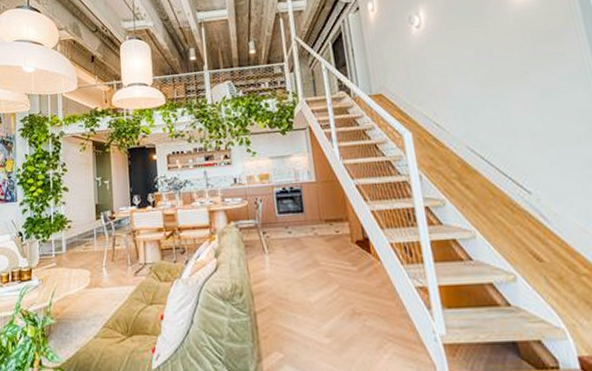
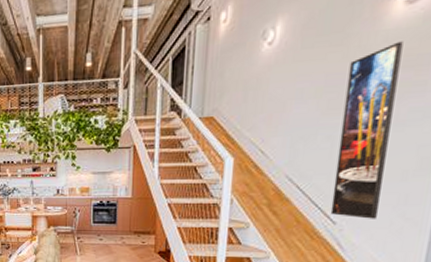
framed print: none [492,21,568,186] -> present [330,41,403,219]

